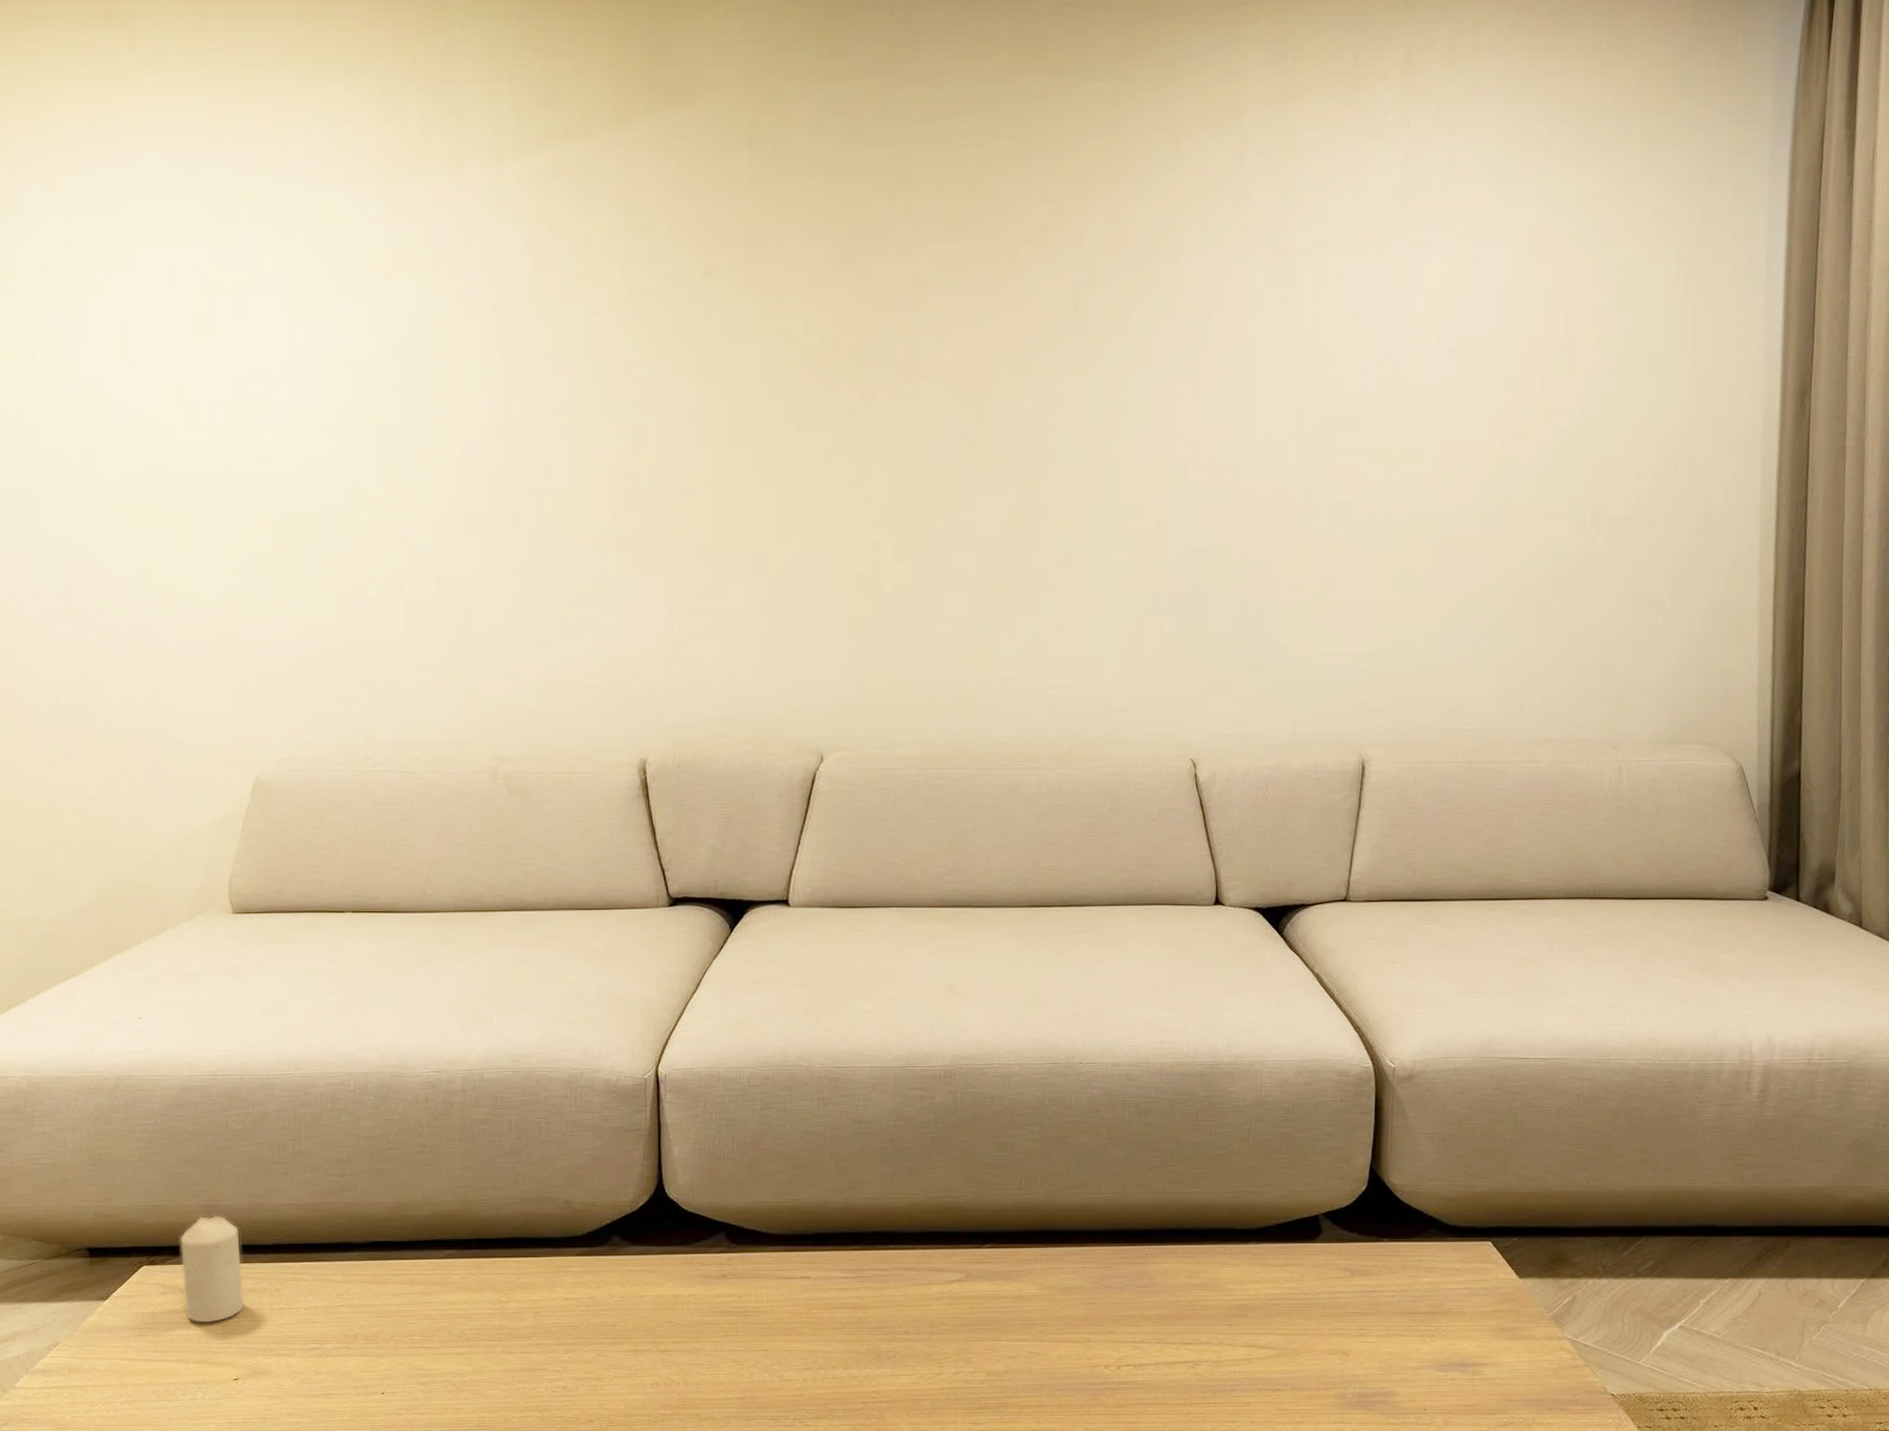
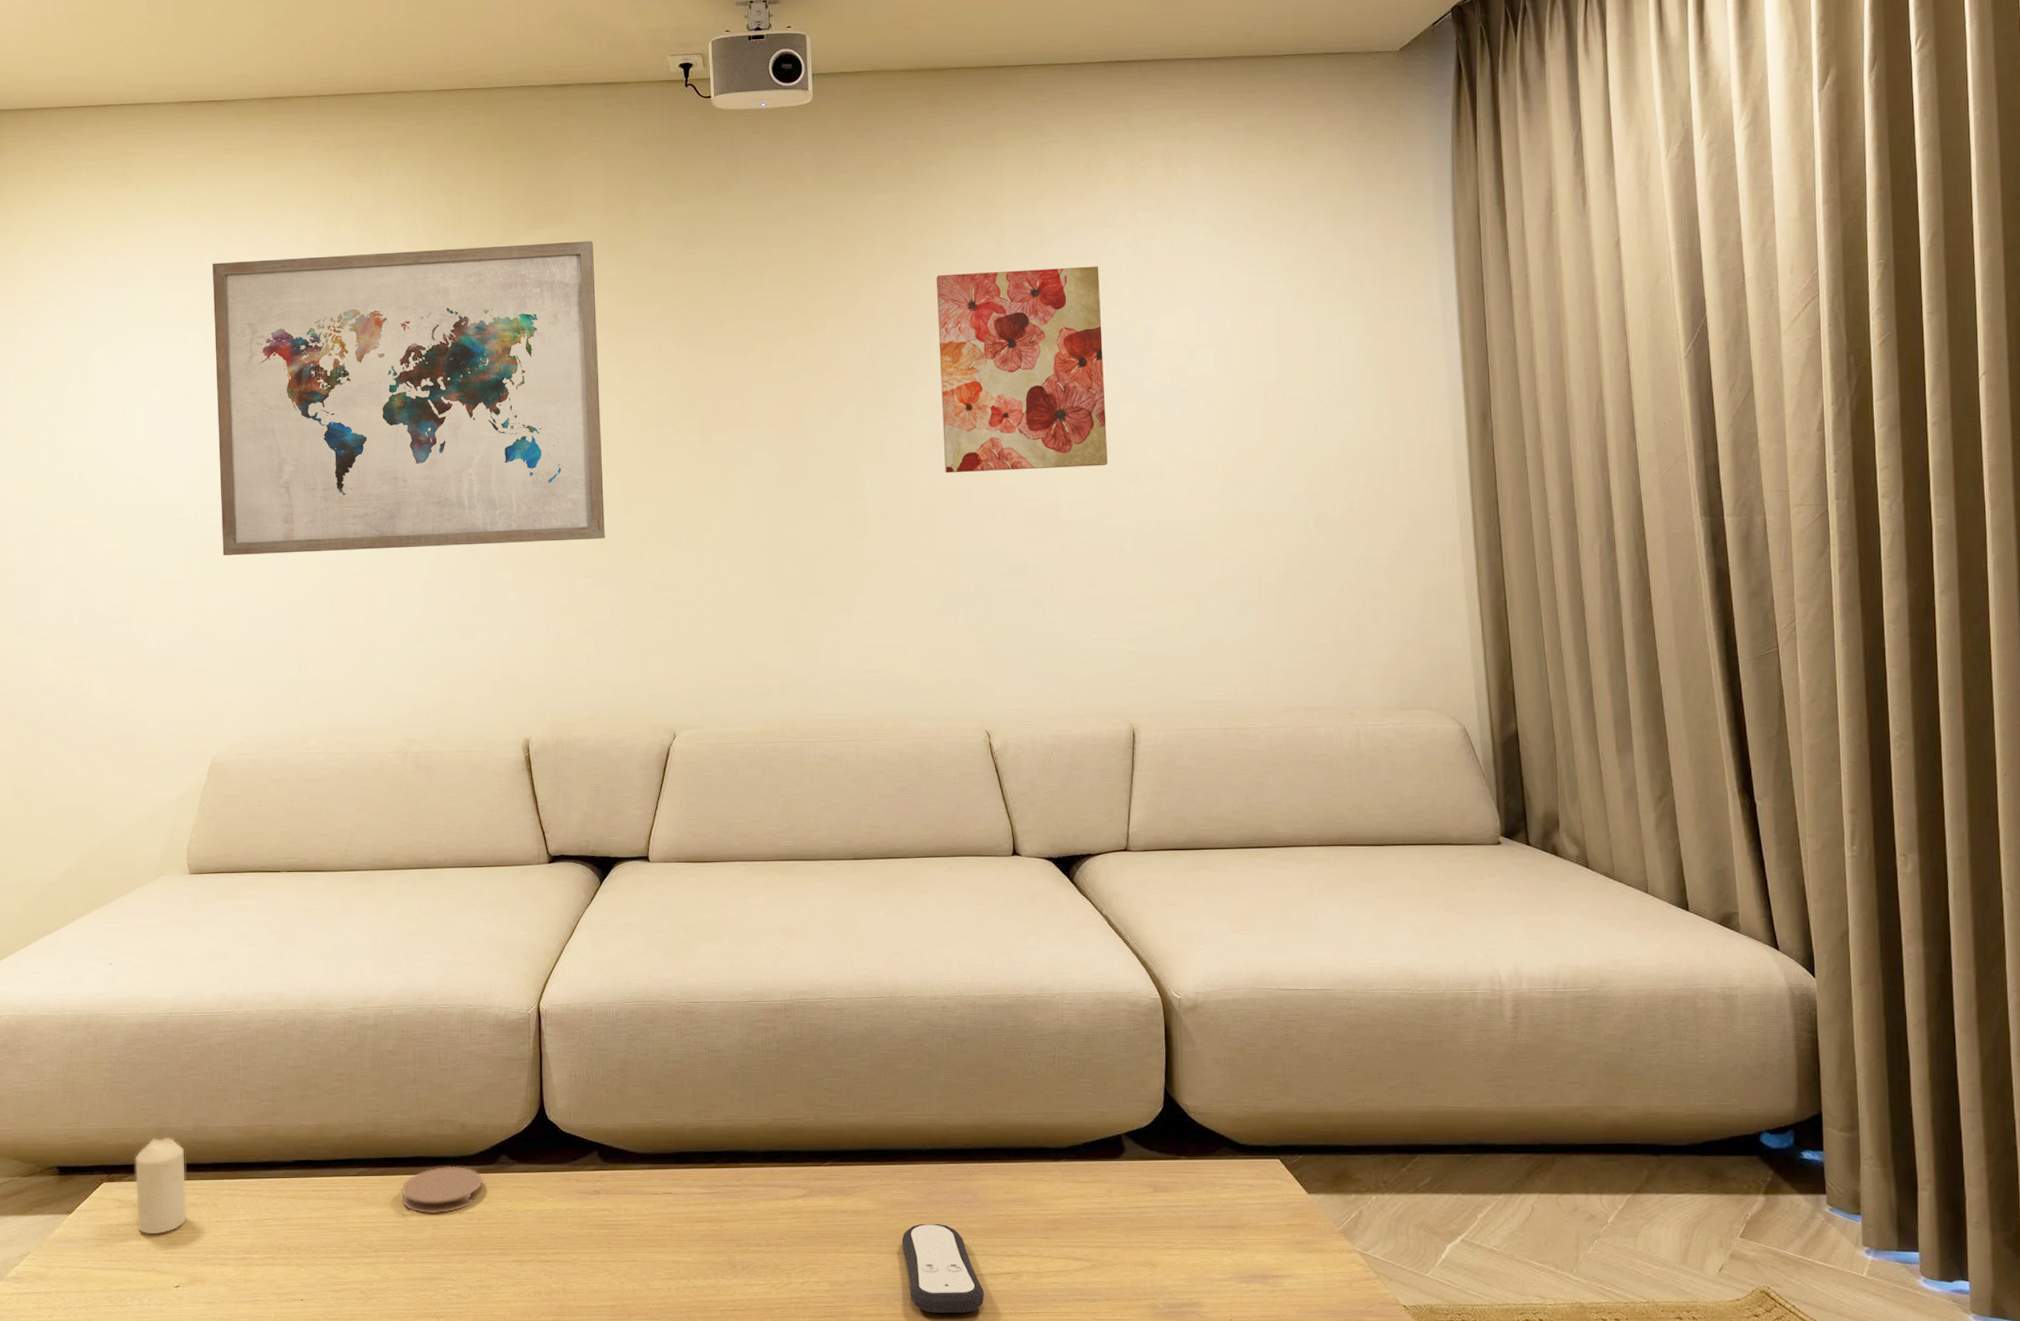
wall art: none [233,129,740,525] -> present [212,240,605,556]
coaster: none [496,1248,592,1301] -> present [401,1166,483,1214]
remote control: none [1068,1310,1158,1404] -> present [902,1224,985,1313]
wall art: none [1158,188,1360,446] -> present [936,266,1108,474]

